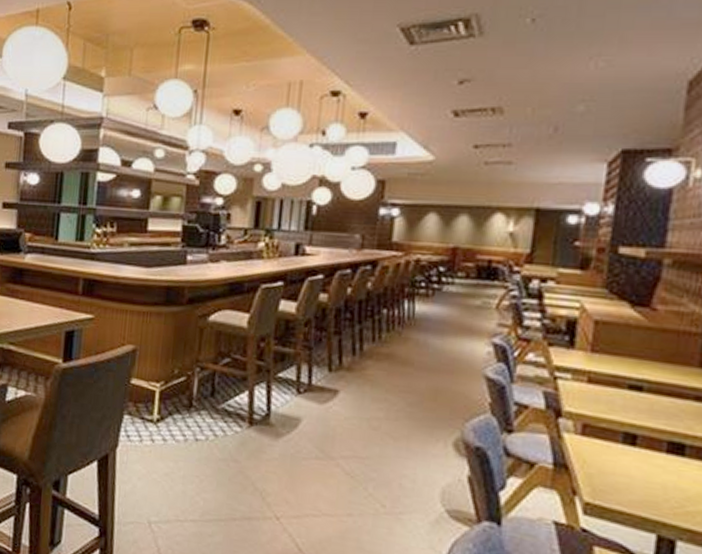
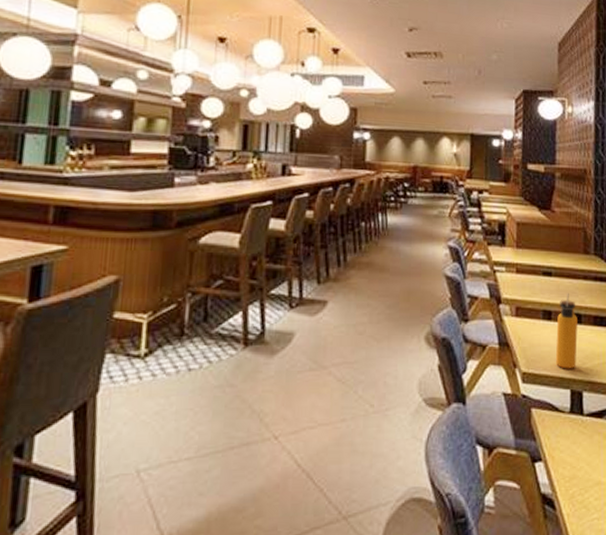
water bottle: none [636,416,679,510] -> present [555,294,578,369]

